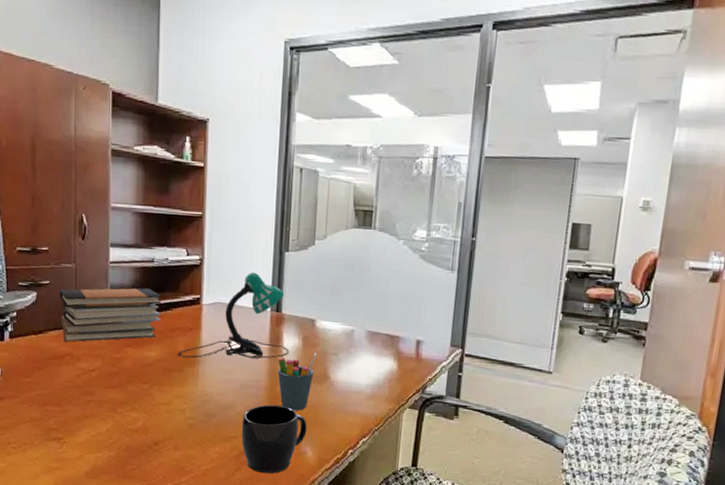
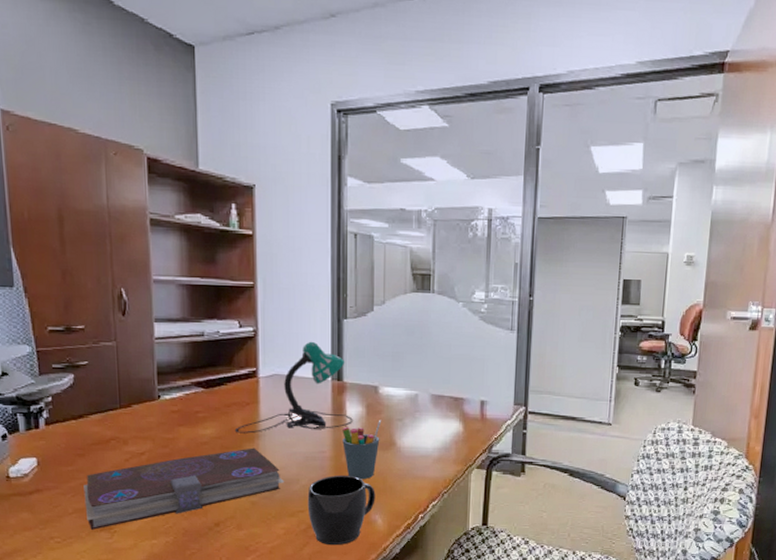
book: none [39,372,221,439] -> present [83,448,285,530]
book stack: present [59,288,161,342] -> none [99,363,215,425]

